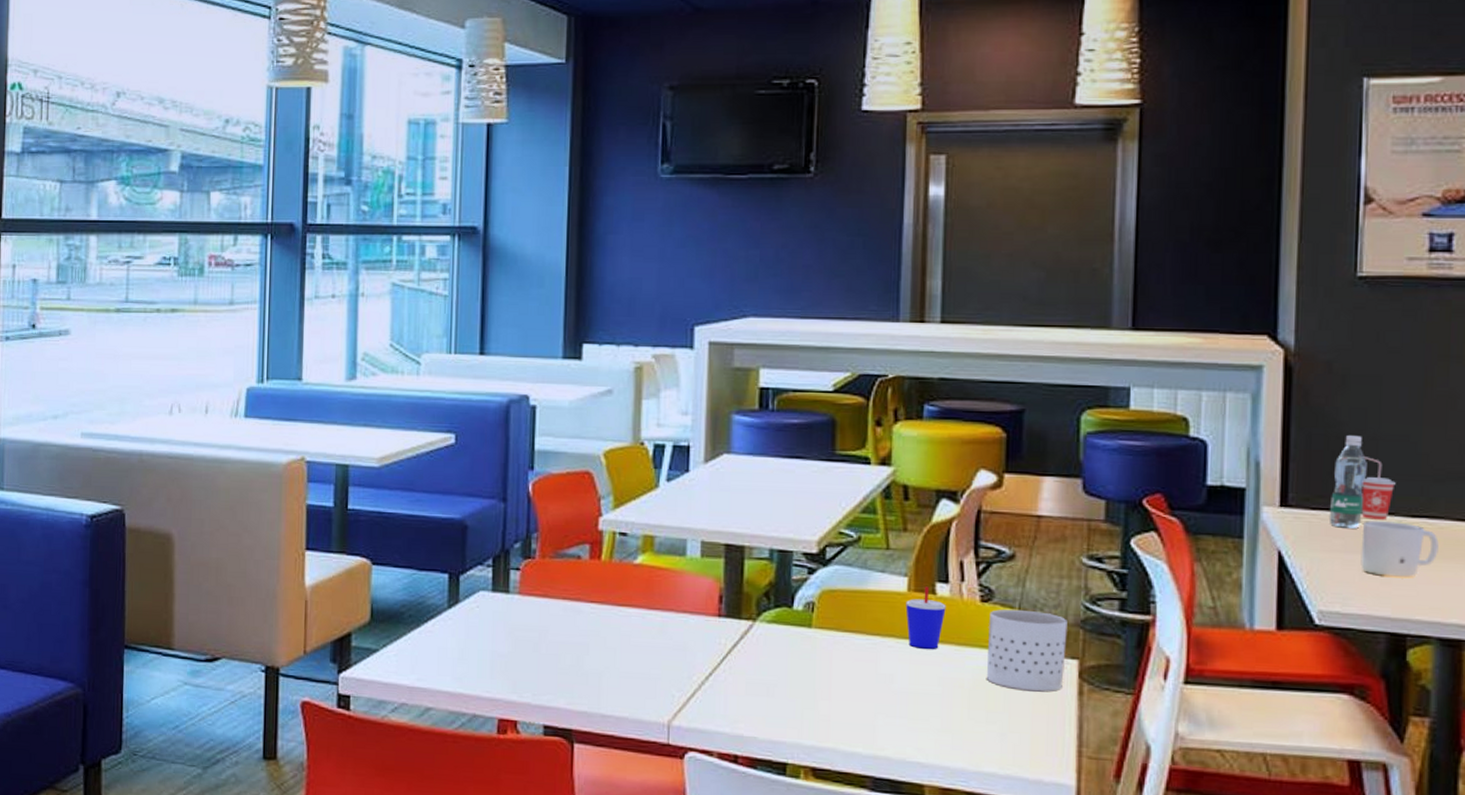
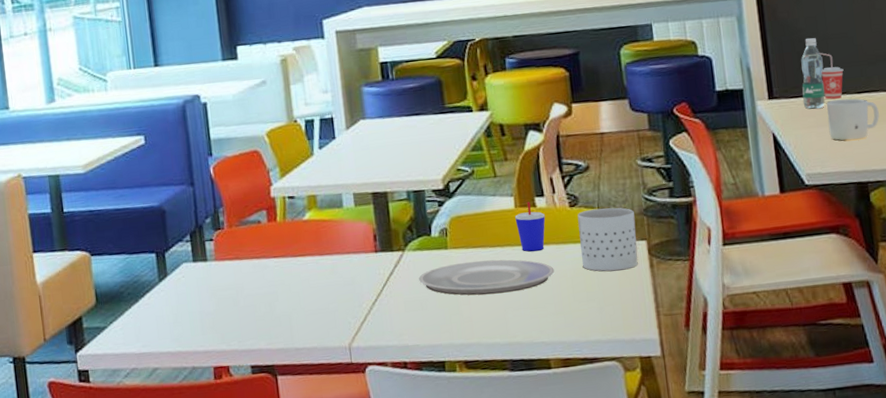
plate: none [769,647,948,695] -> present [419,259,554,296]

